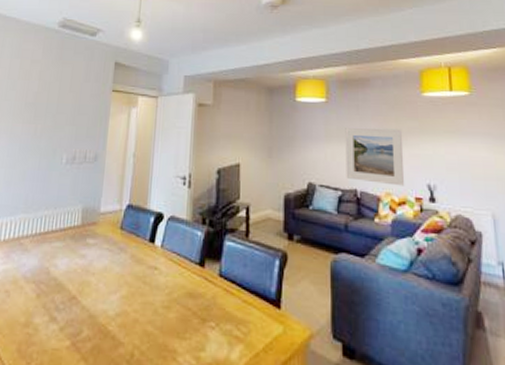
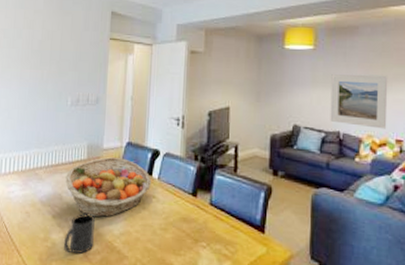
mug: none [47,291,87,342] -> present [63,214,95,254]
fruit basket: none [55,222,154,296] -> present [65,157,152,218]

